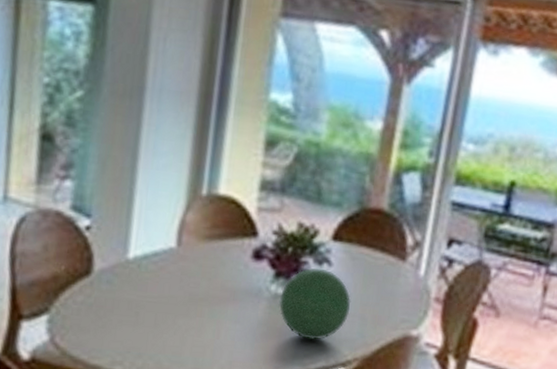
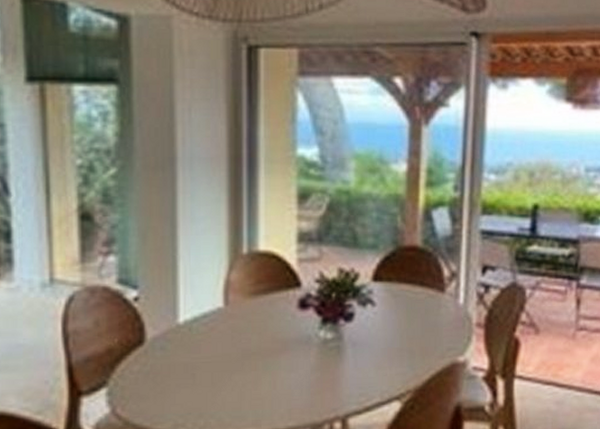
decorative orb: present [279,267,352,340] -> none [329,309,398,379]

